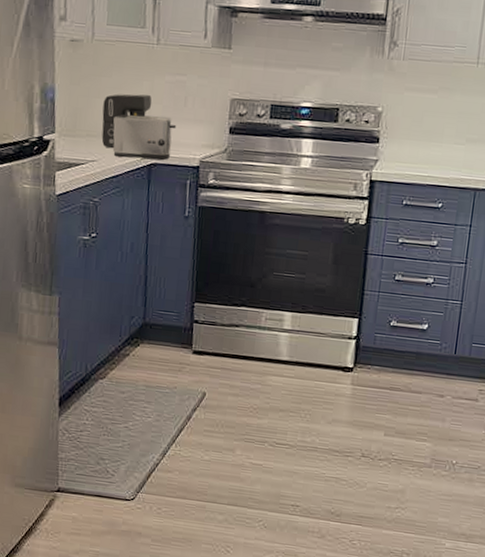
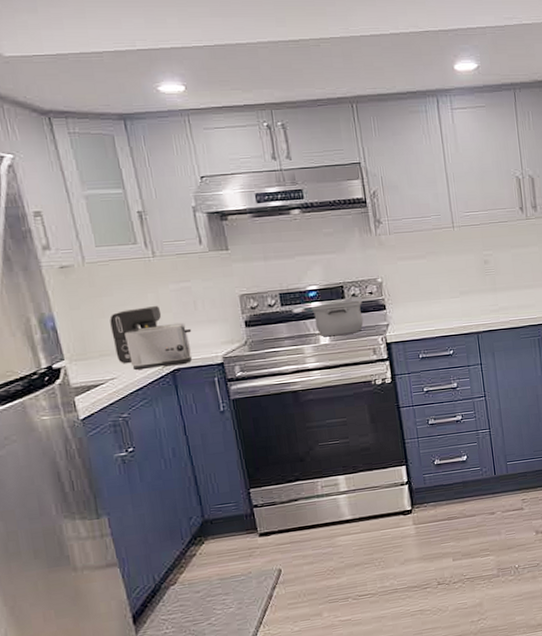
cooking pot: none [299,124,355,163] -> present [310,300,364,337]

